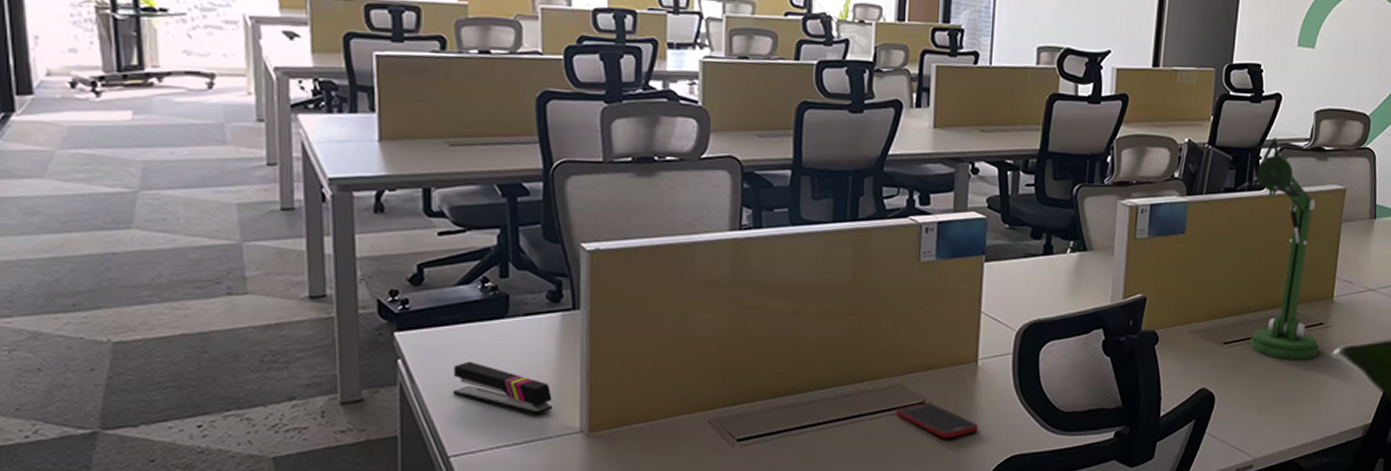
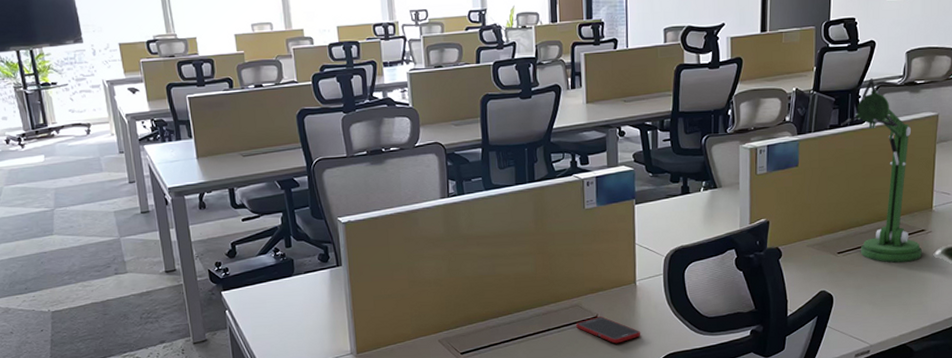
stapler: present [452,361,554,416] -> none [262,308,331,344]

